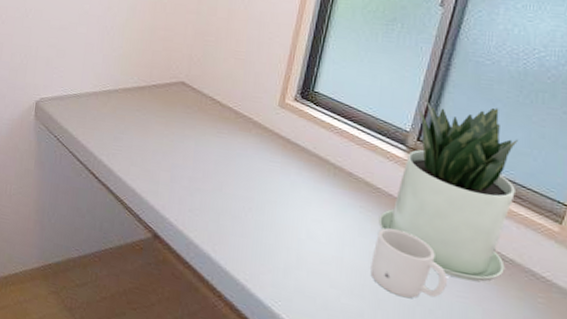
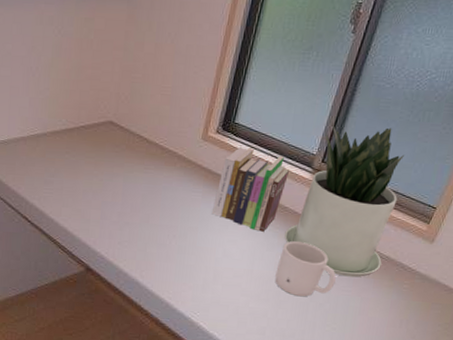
books: none [293,116,379,214] -> present [212,146,289,232]

